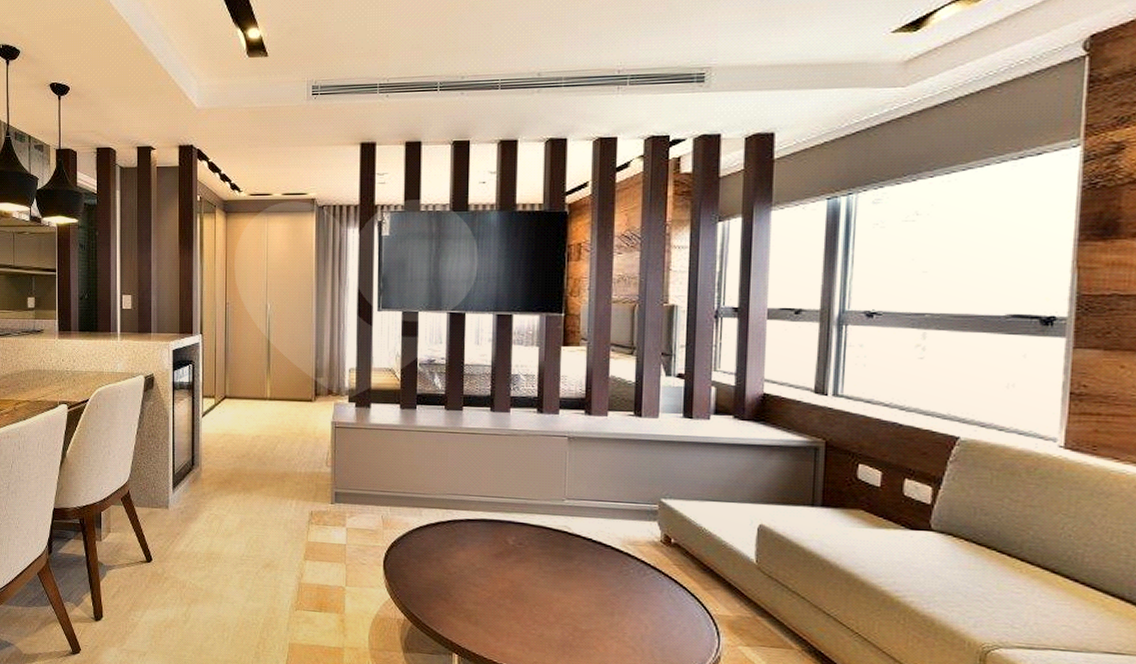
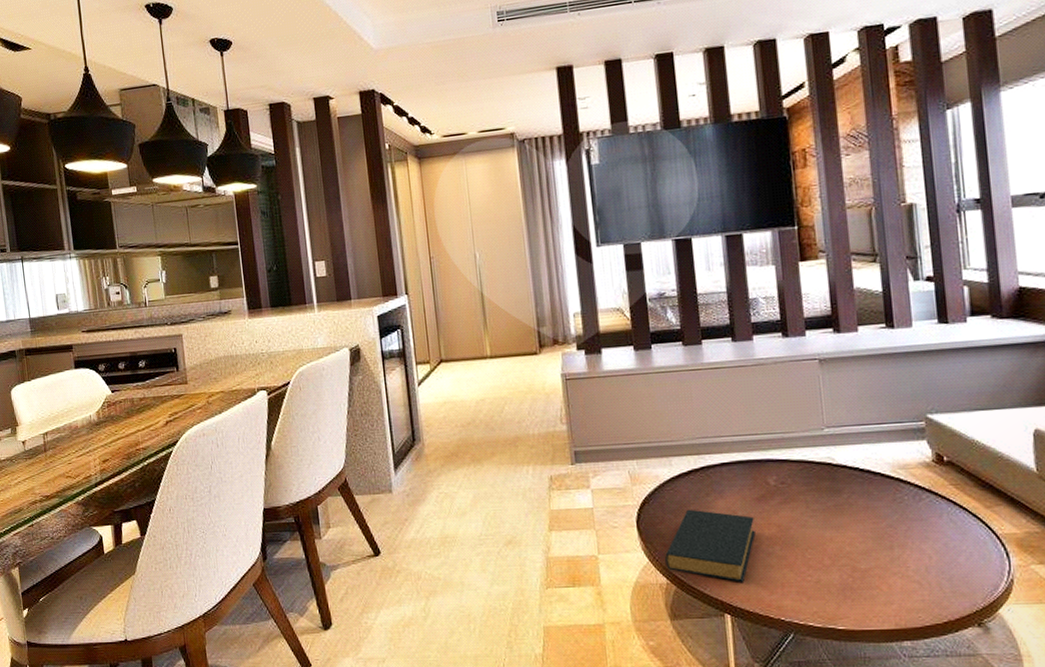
hardback book: none [405,556,490,627] -> present [665,509,756,582]

